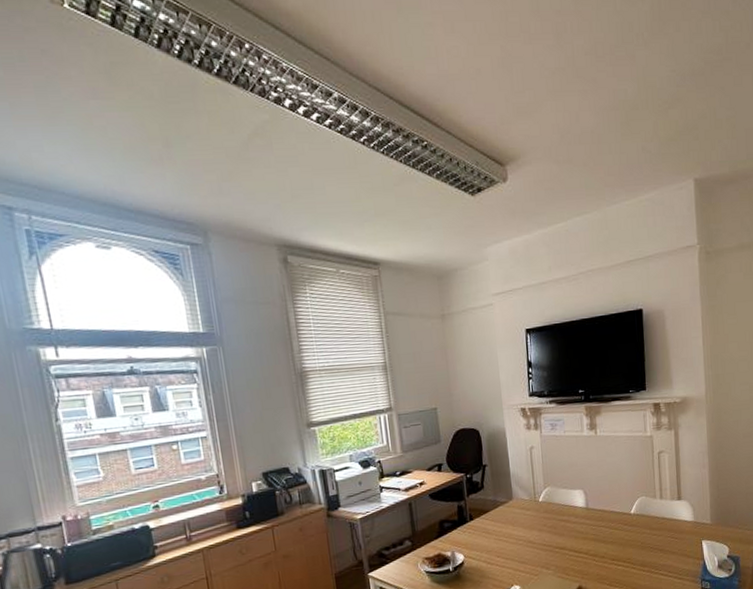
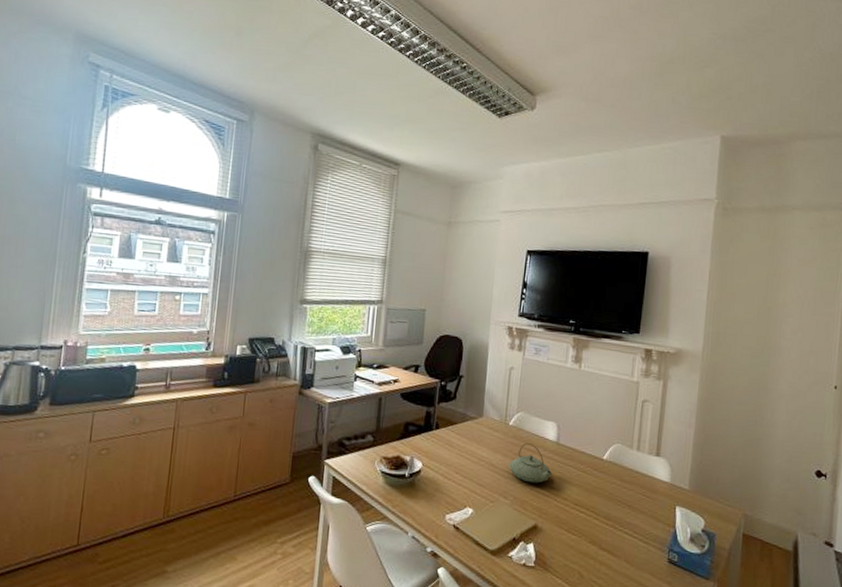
teapot: none [545,514,587,550] -> present [508,443,552,483]

